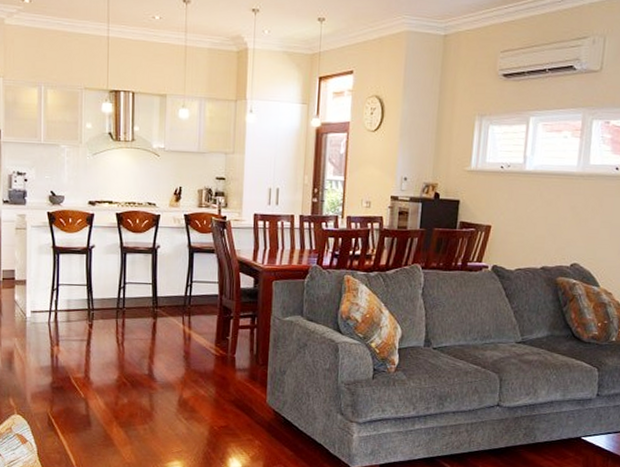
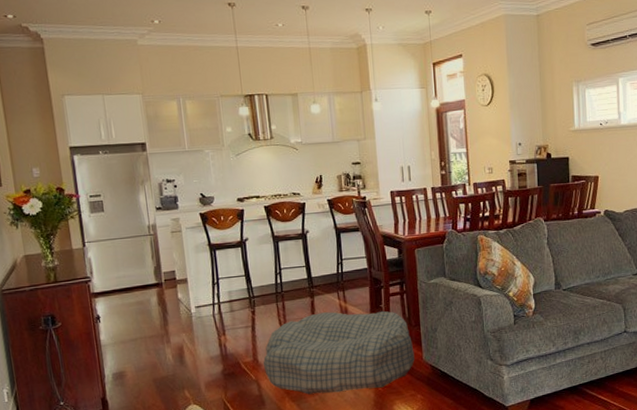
dog bed: none [94,336,258,426] -> present [263,310,415,394]

